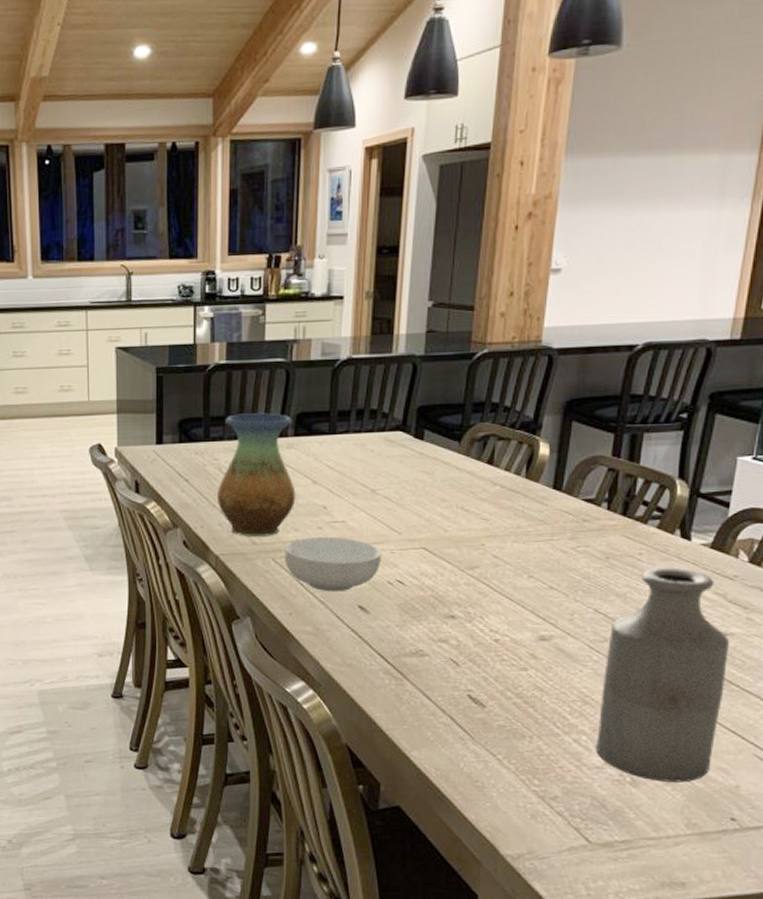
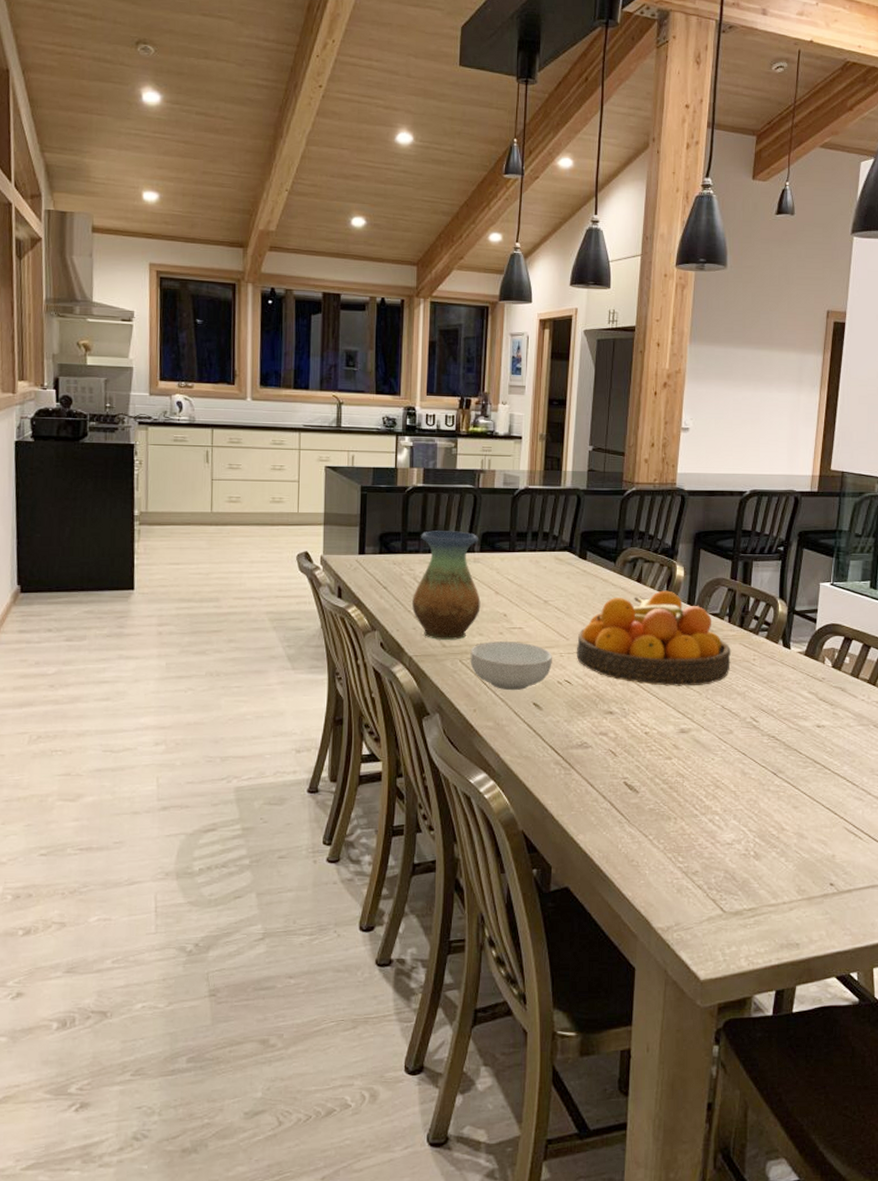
fruit bowl: none [410,473,609,587] -> present [576,590,731,686]
bottle: present [596,567,730,783] -> none [727,671,822,854]

